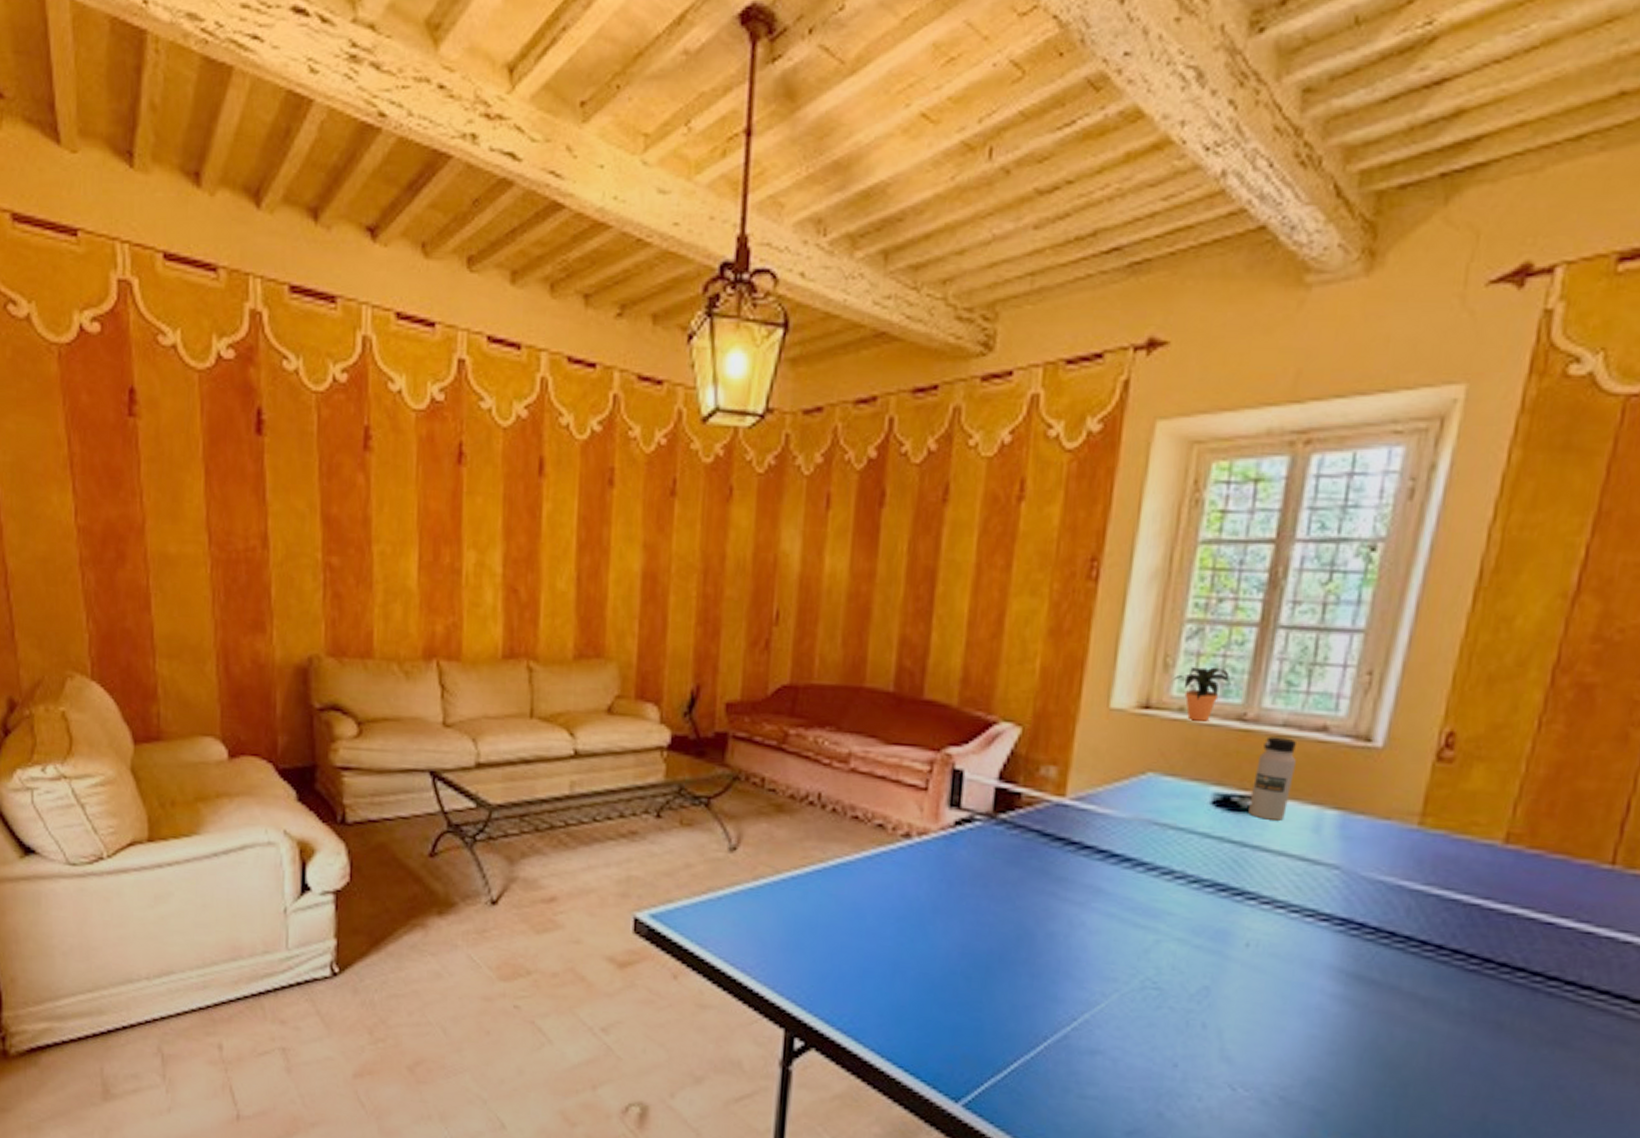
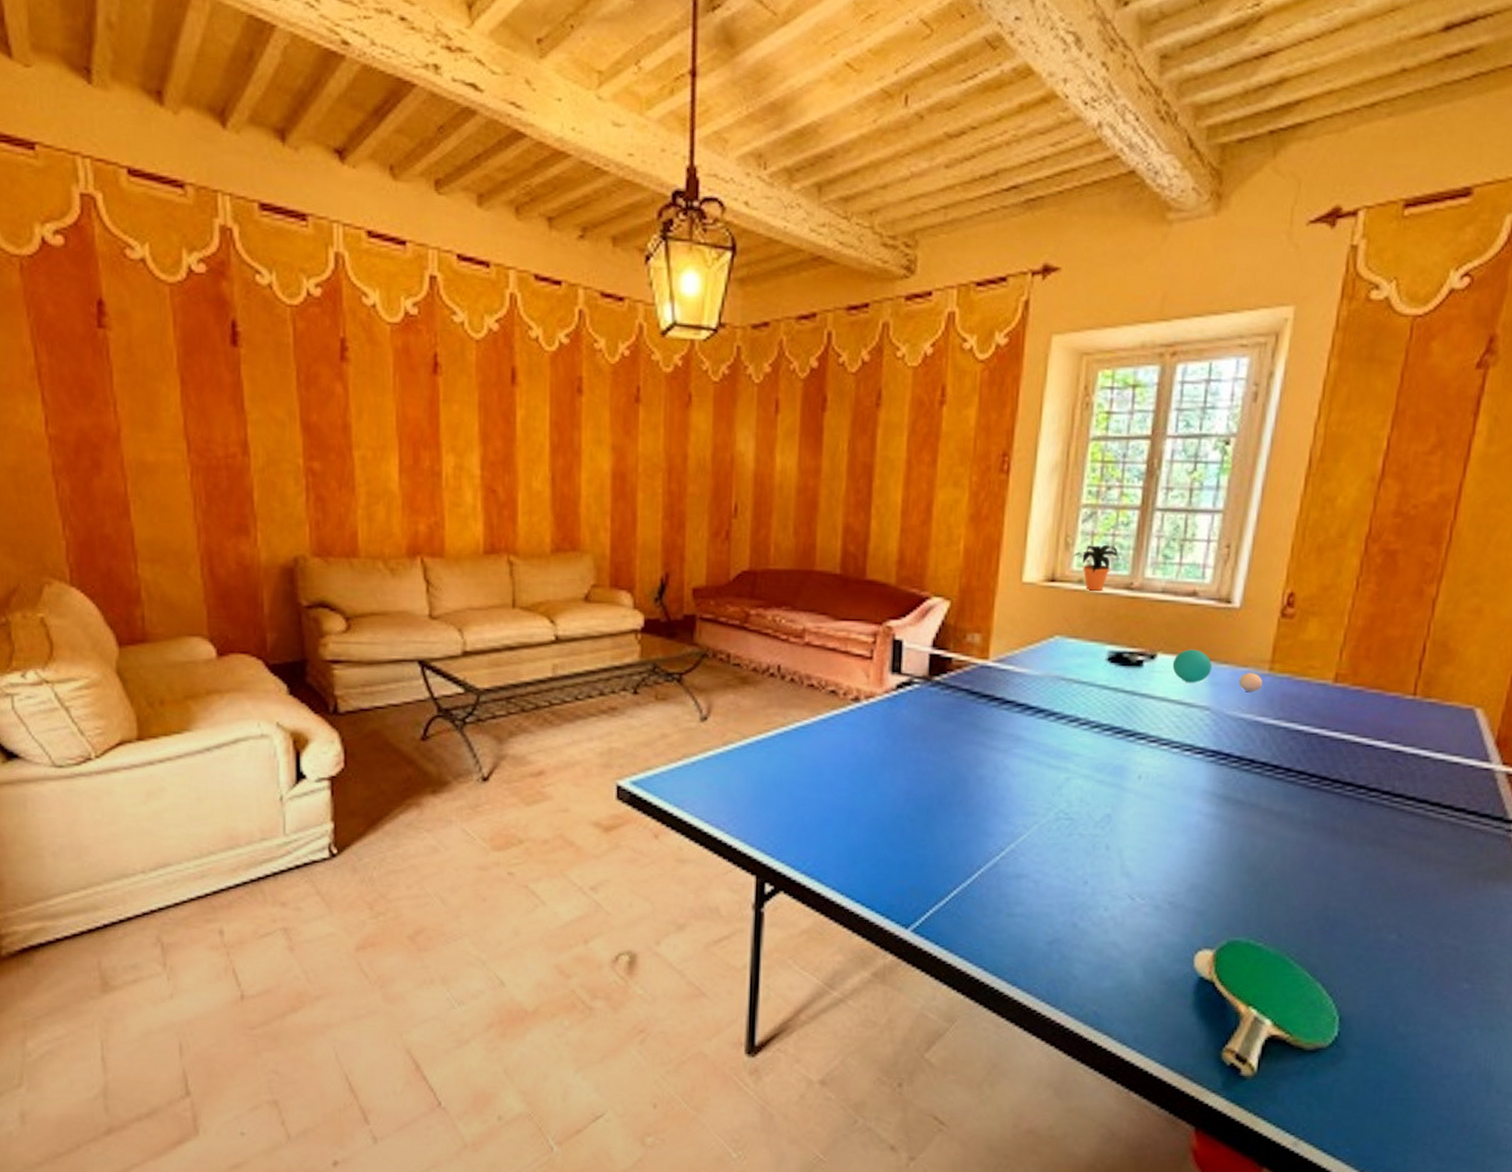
water bottle: present [1248,736,1296,821] -> none [1137,602,1173,672]
toy ball: none [1293,795,1411,851] -> present [1172,649,1263,693]

